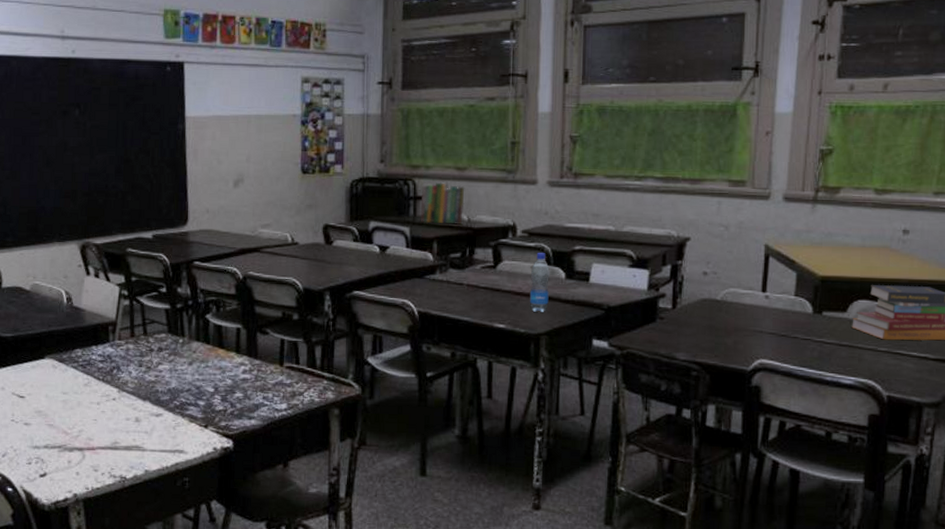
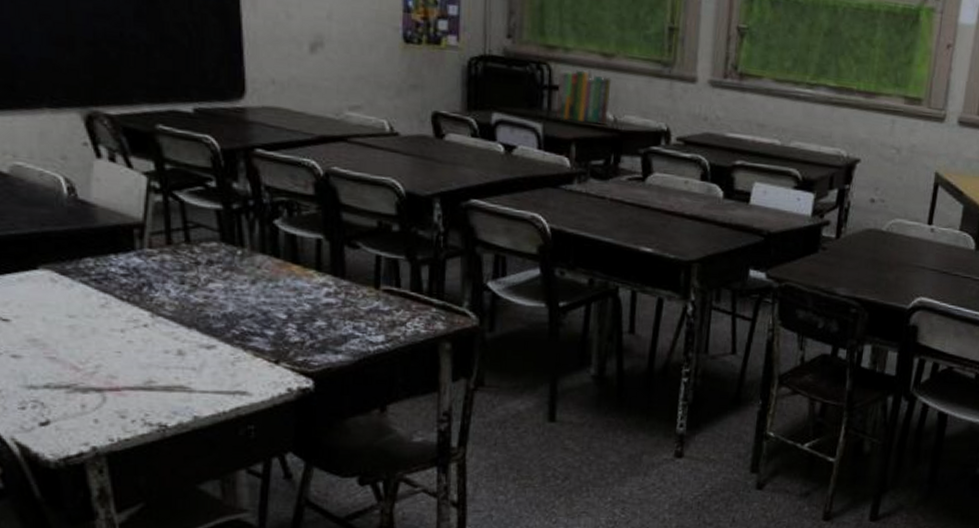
bottle: present [529,252,550,313] -> none [681,165,706,237]

